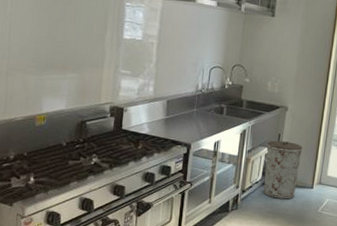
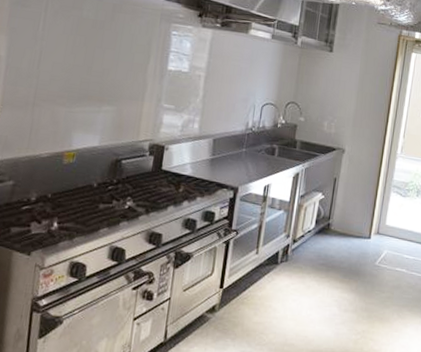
trash can: present [263,140,303,199] -> none [316,185,360,251]

